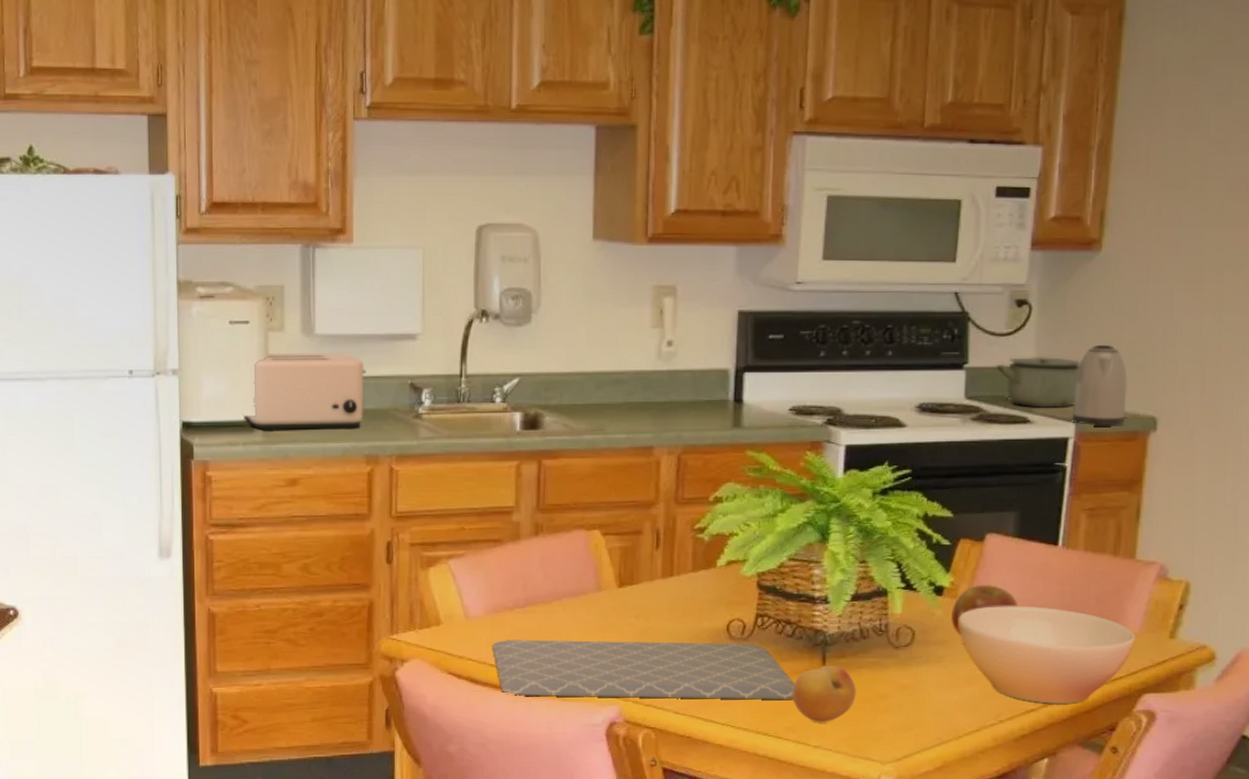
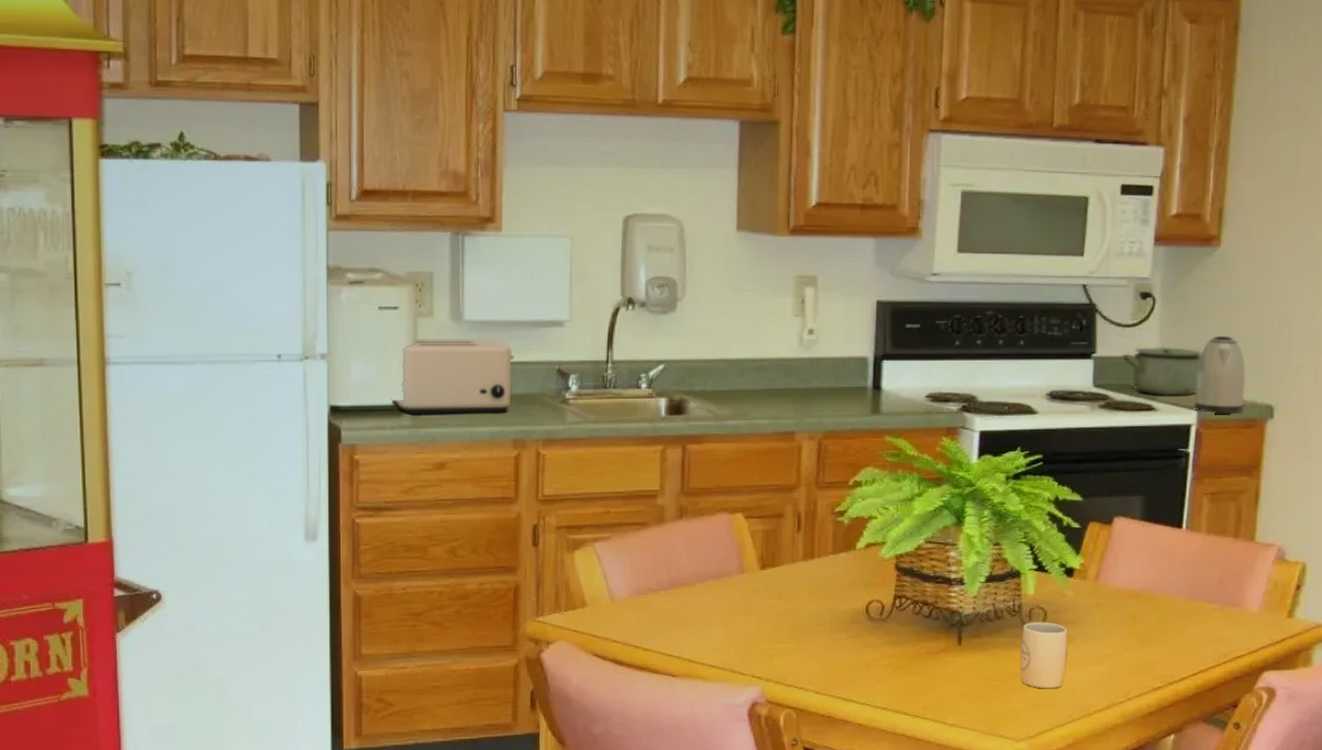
placemat: present [492,639,795,701] -> none [636,621,932,680]
fruit: present [793,665,856,722] -> none [930,645,991,701]
mug: none [886,642,937,711] -> present [1019,622,1068,689]
fruit: present [950,584,1018,635] -> none [1080,565,1145,615]
bowl: present [957,606,1135,704] -> none [1087,586,1255,681]

